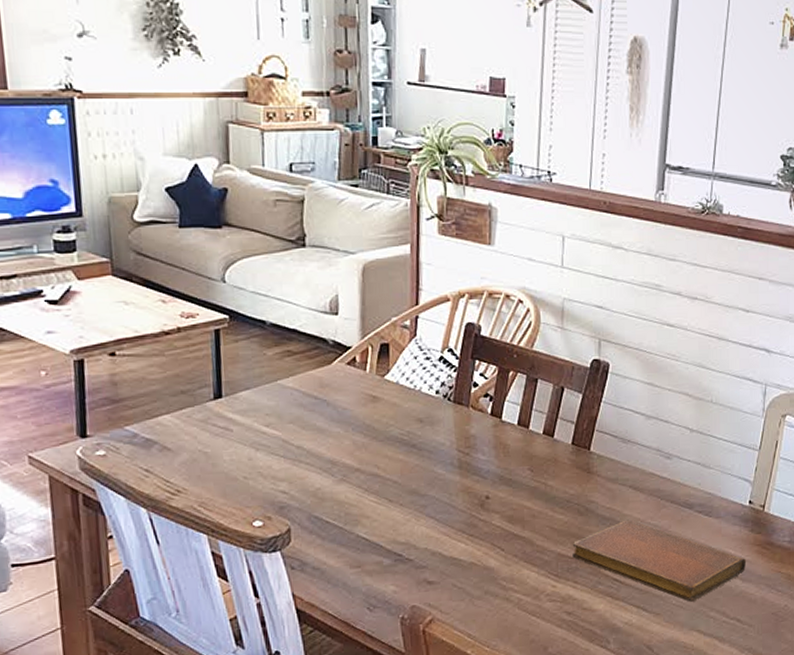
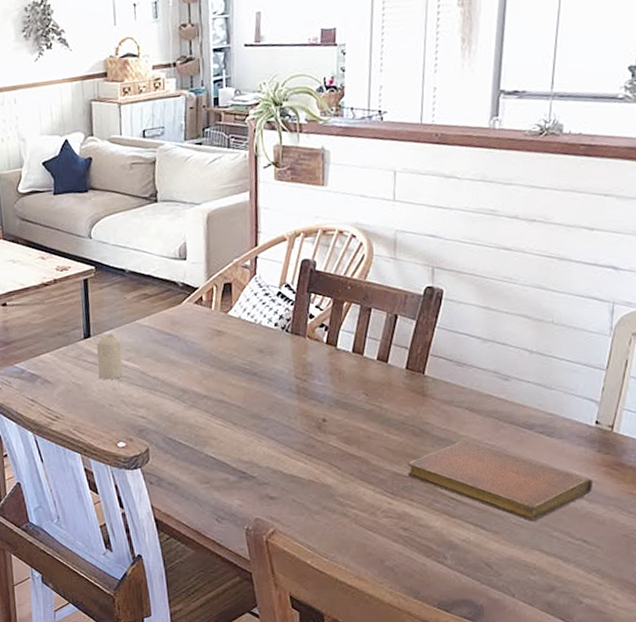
candle: none [228,394,261,448] -> present [96,333,123,380]

